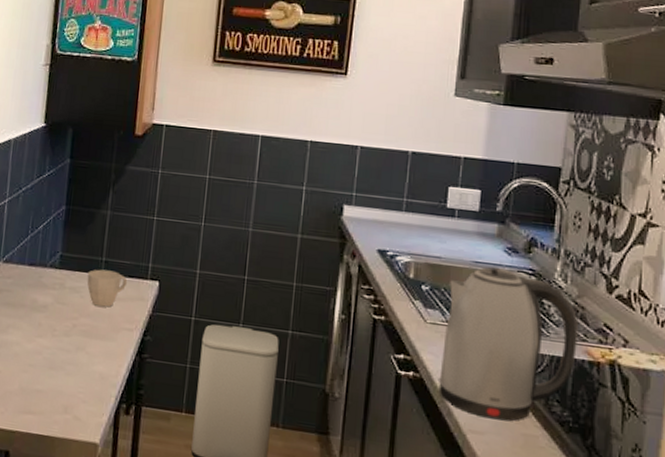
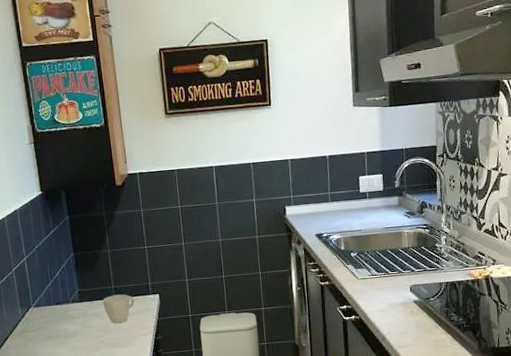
kettle: present [438,267,578,421] -> none [370,228,463,336]

